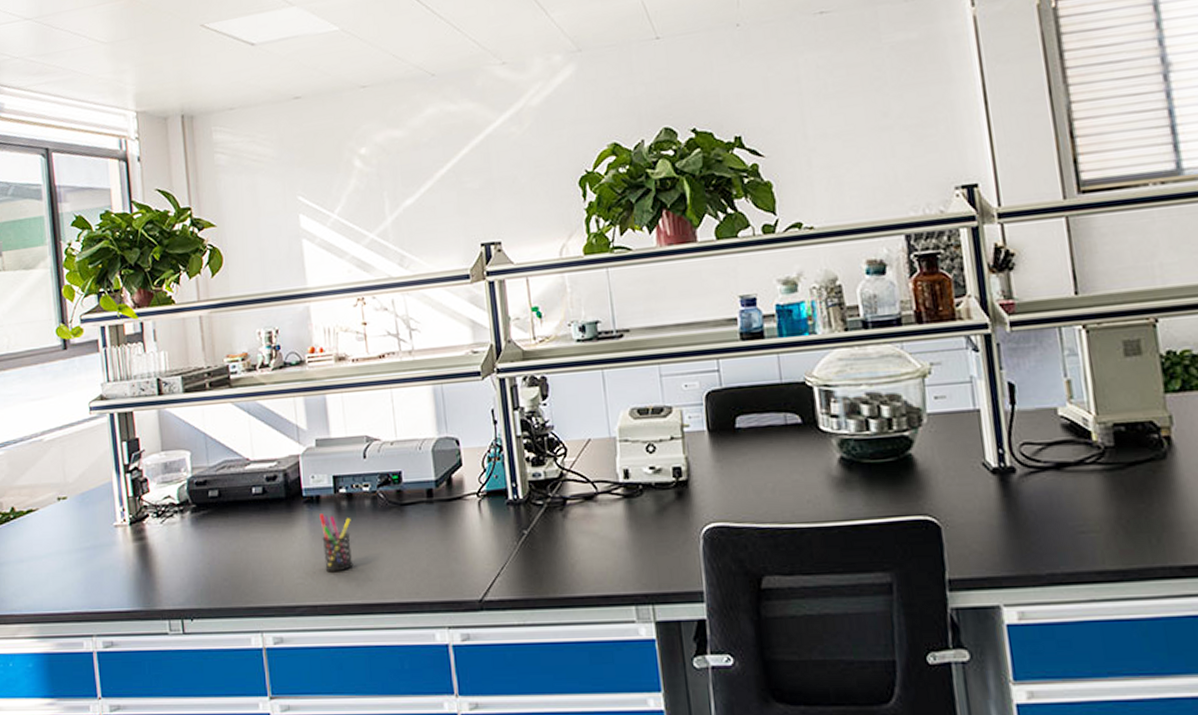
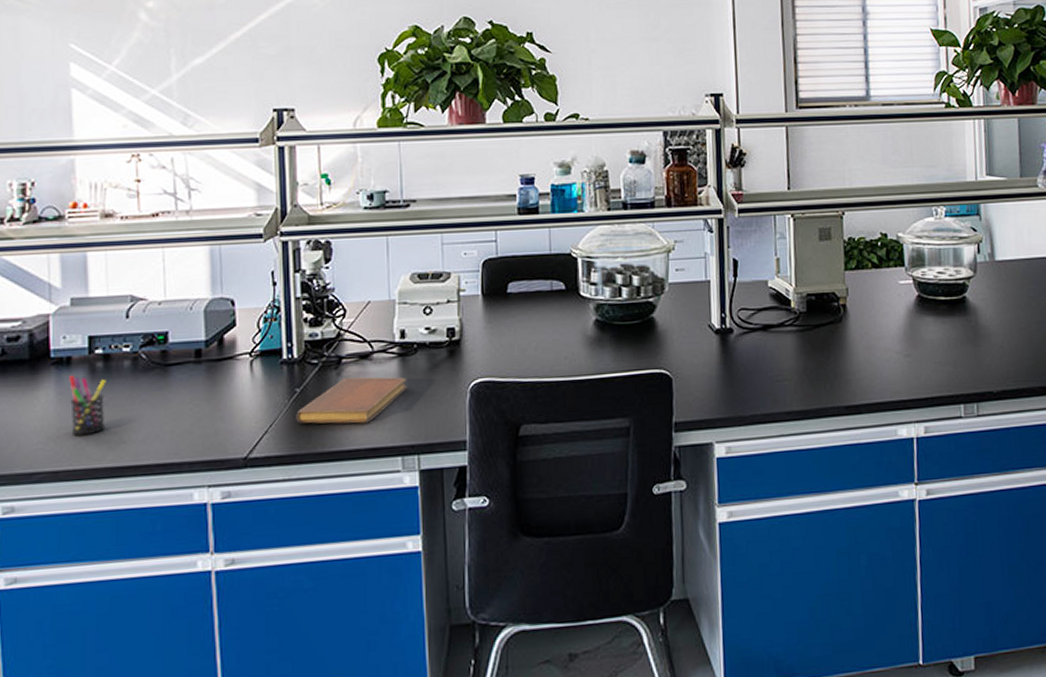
notebook: none [525,519,636,569] -> present [296,377,407,424]

